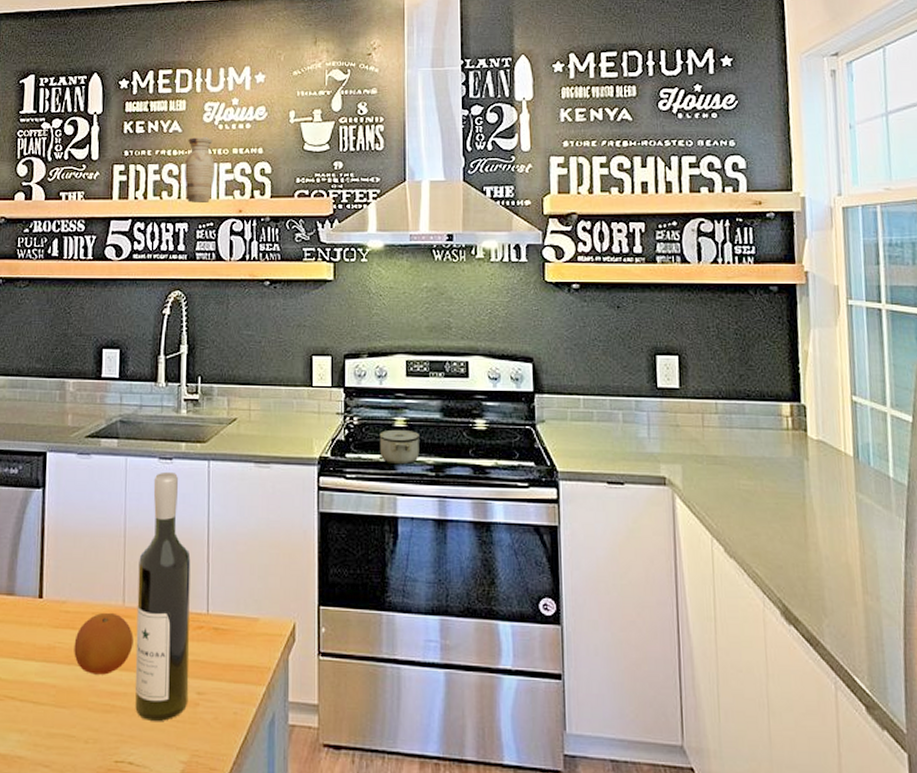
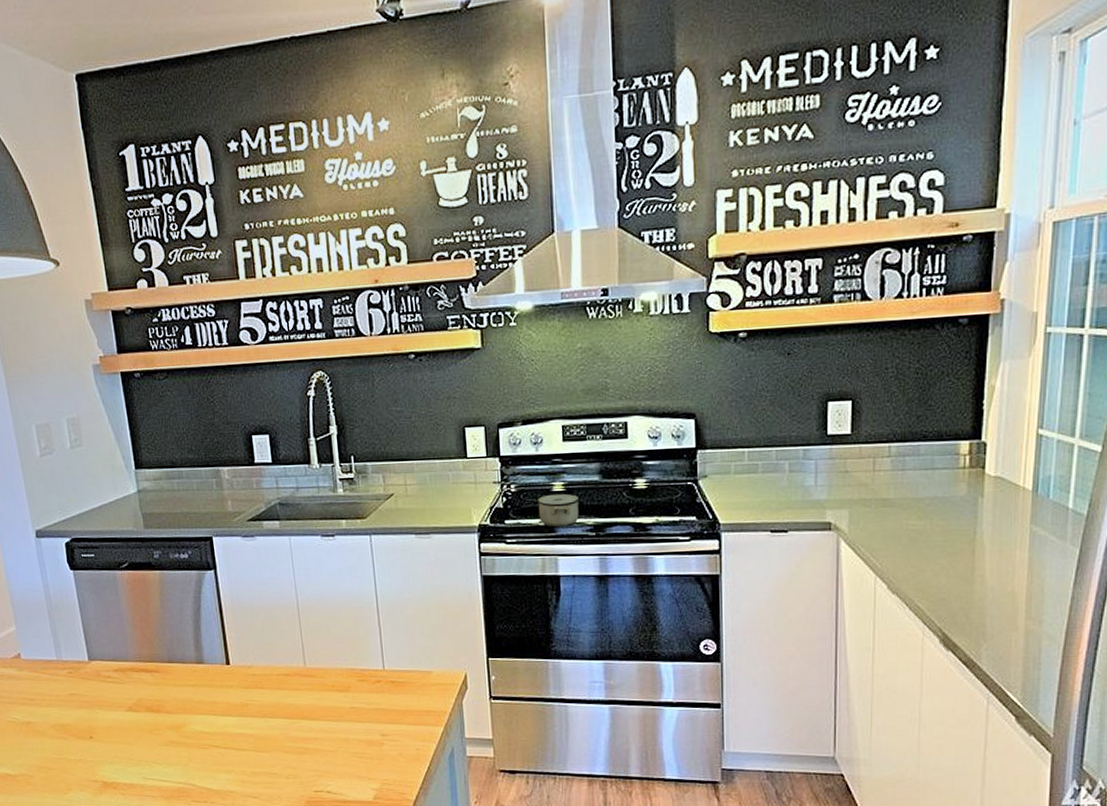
fruit: present [74,612,133,675] -> none [264,673,319,725]
bottle: present [135,471,191,721] -> none [314,547,374,758]
ceramic jug: present [185,136,215,202] -> none [311,199,345,276]

